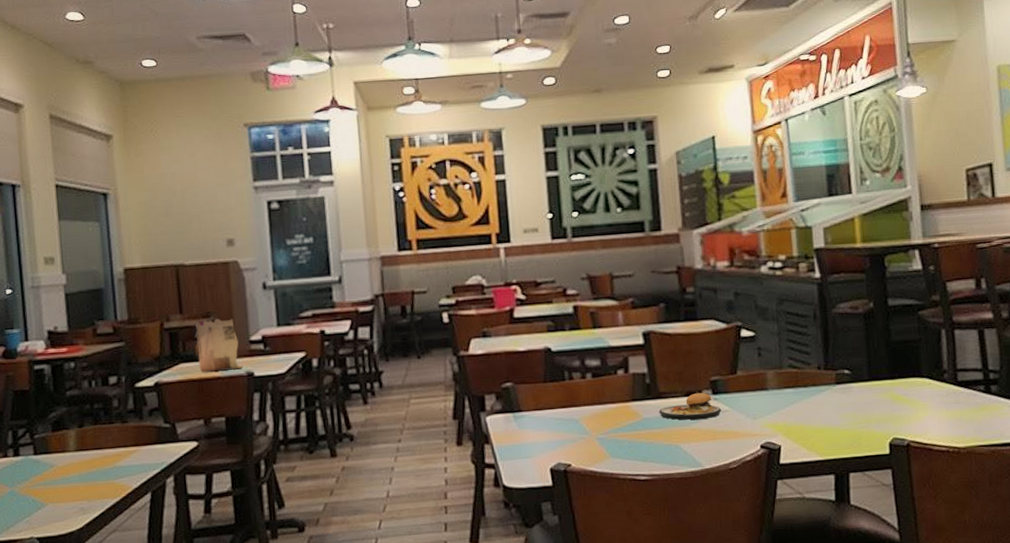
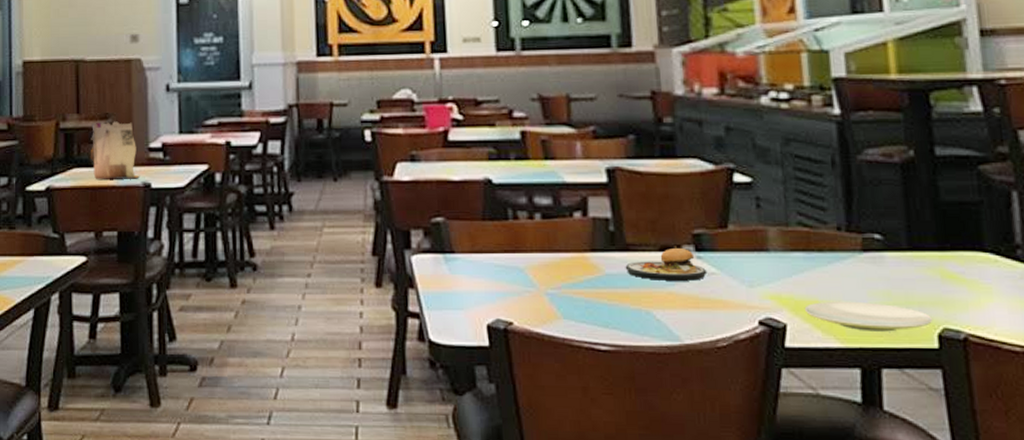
plate: none [794,423,886,446] -> present [804,301,933,332]

